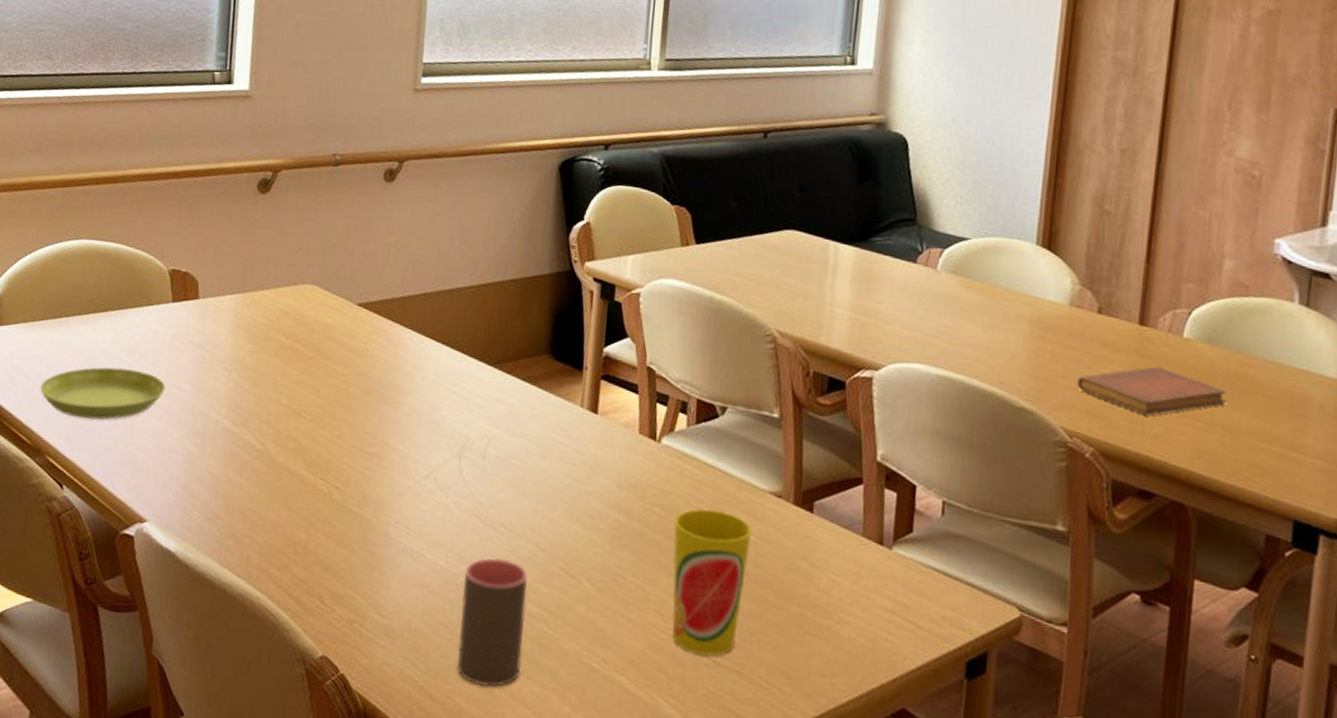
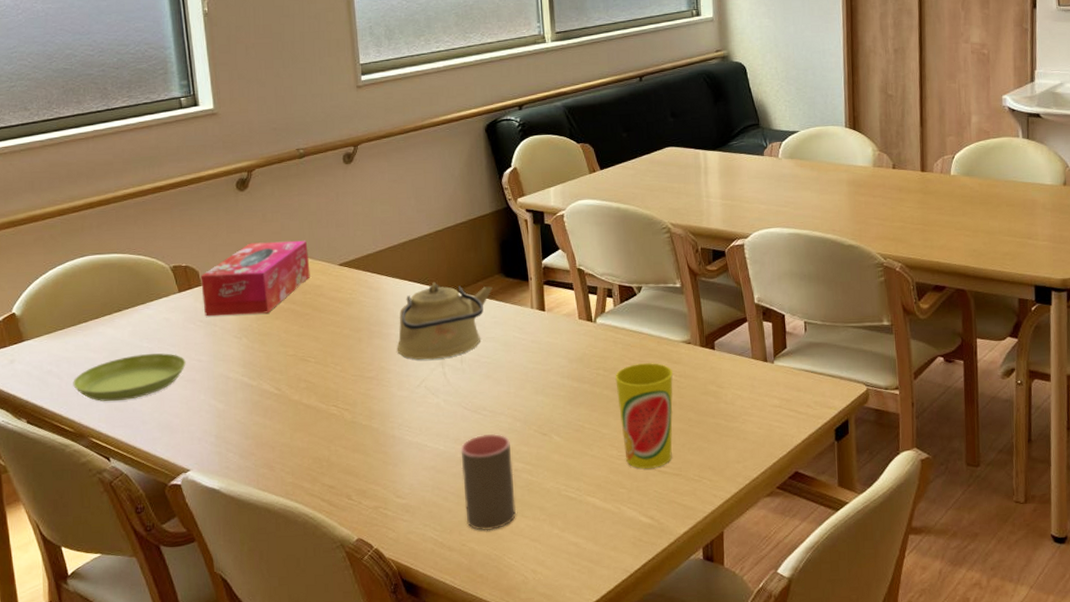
tissue box: none [196,258,326,348] -> present [201,240,310,317]
kettle: none [408,349,537,449] -> present [397,282,493,360]
notebook: present [1077,366,1226,415] -> none [885,198,983,233]

